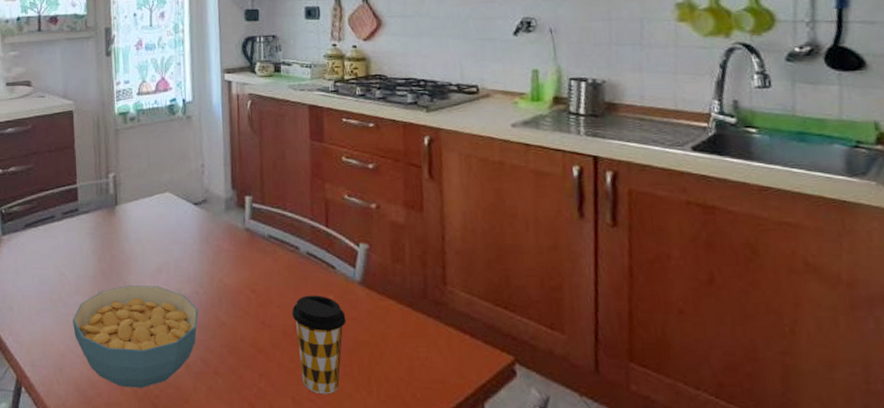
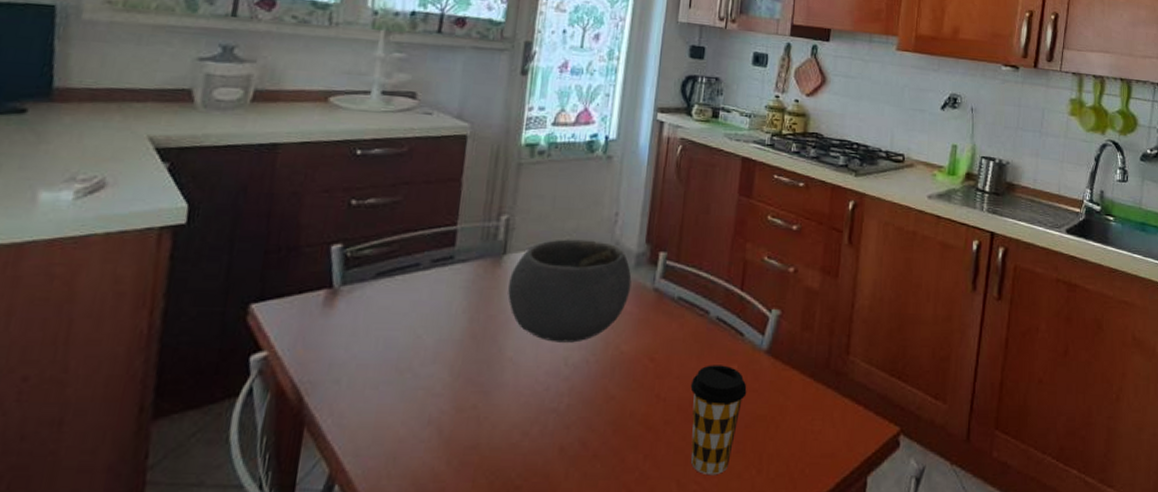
cereal bowl: present [72,286,199,389] -> none [421,352,586,479]
bowl: none [124,189,225,277] -> present [508,239,632,343]

